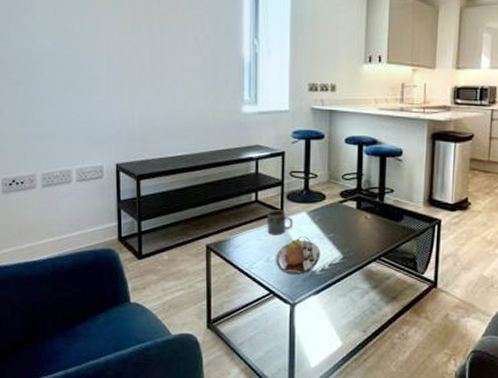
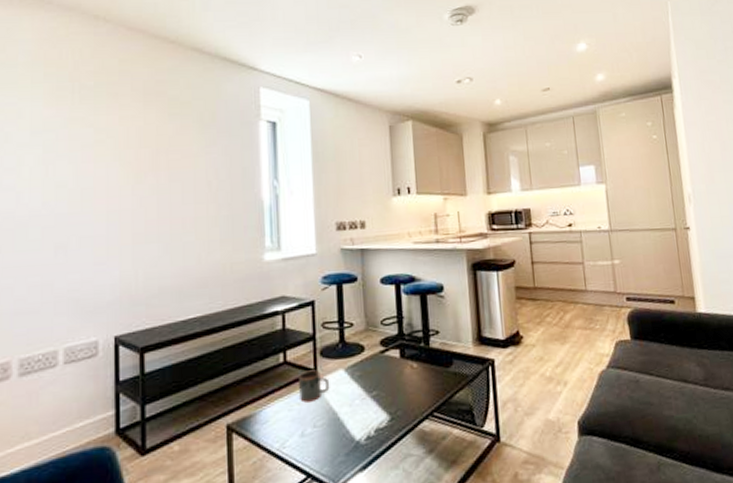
serving tray: present [276,236,321,275] -> none [312,398,364,450]

